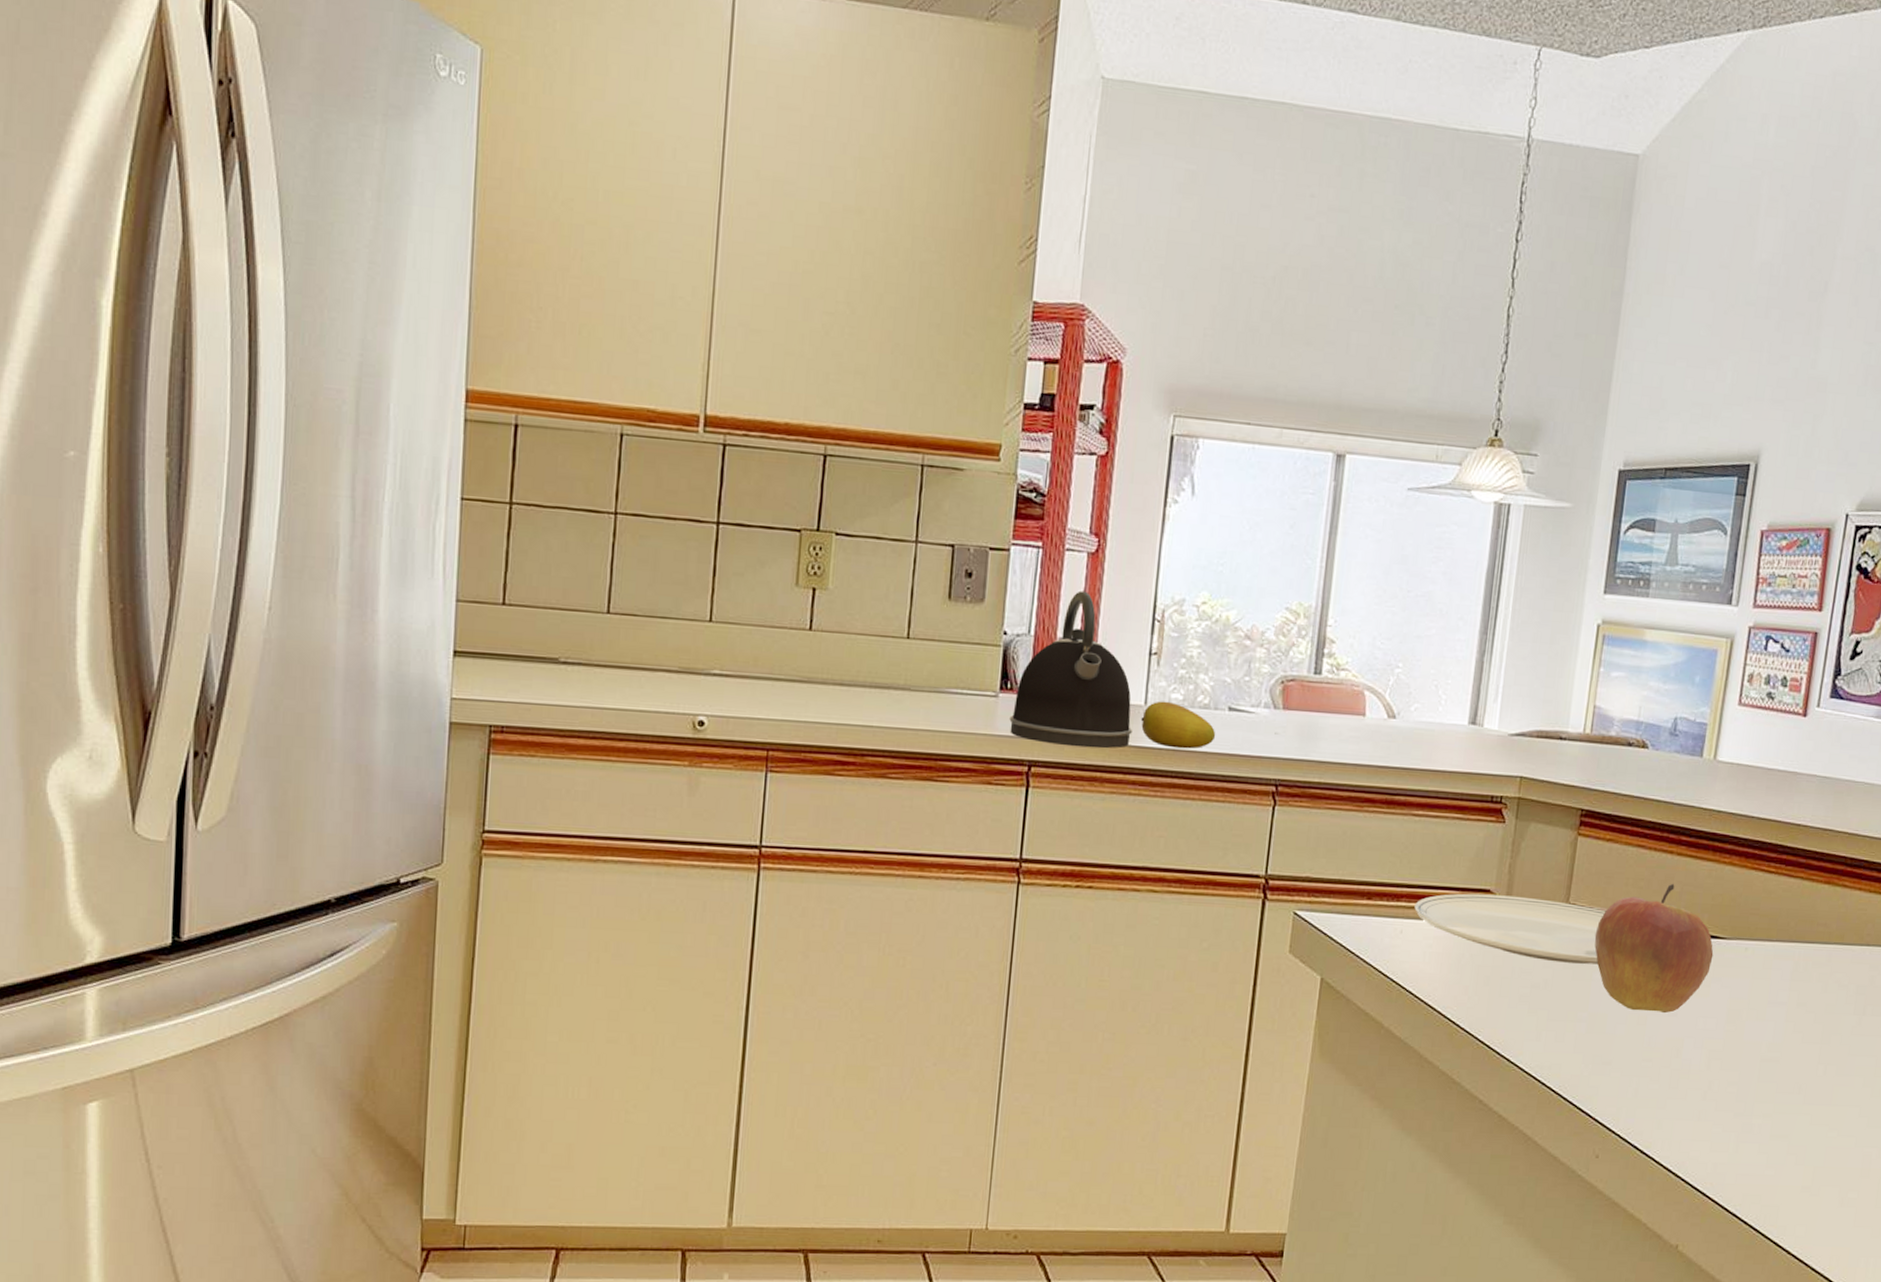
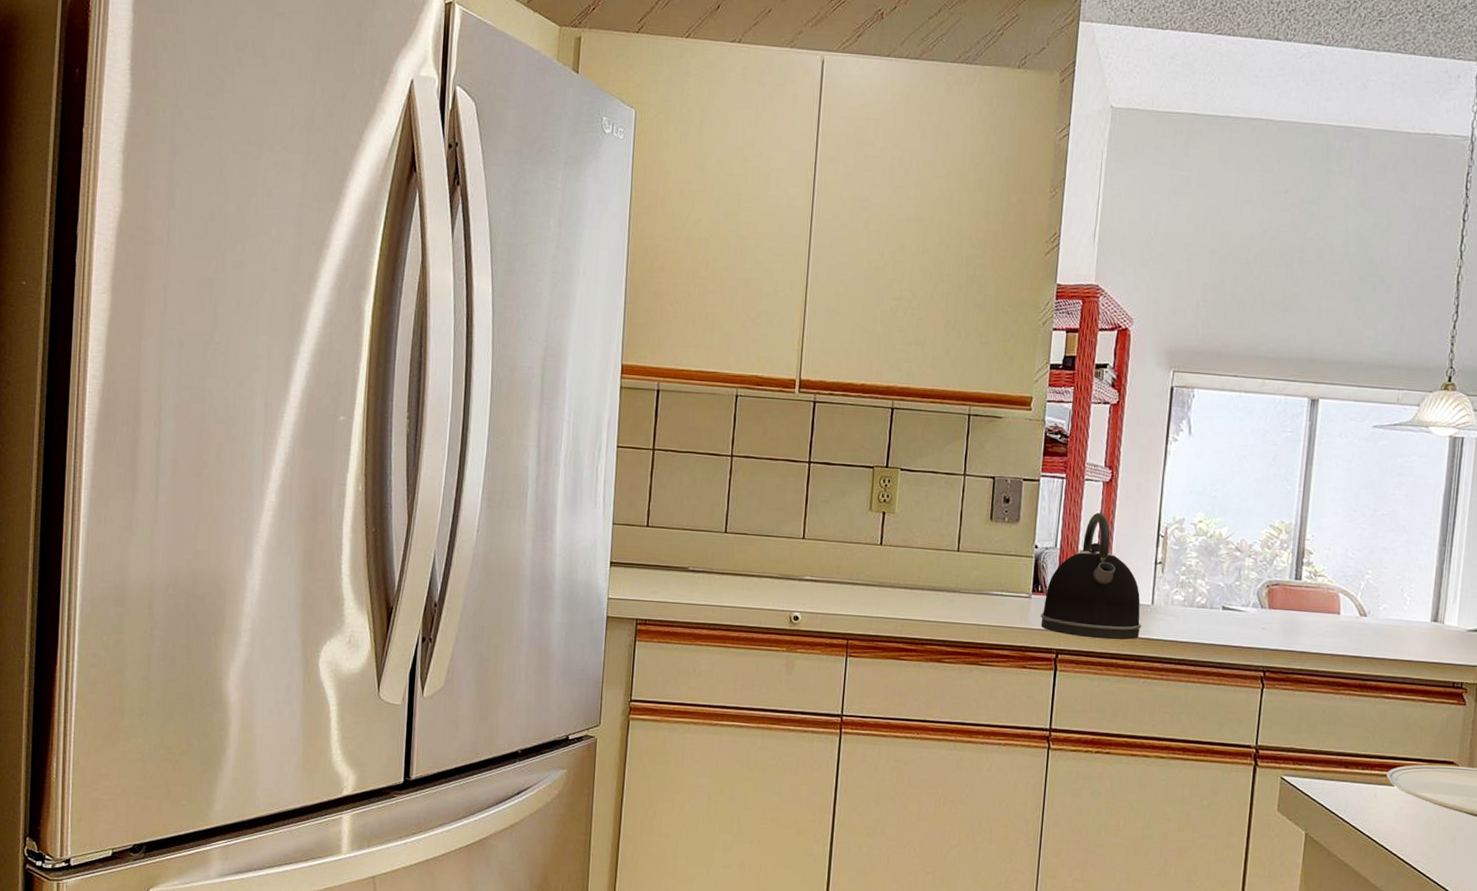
fruit: present [1141,701,1216,749] -> none [1148,601,1212,641]

